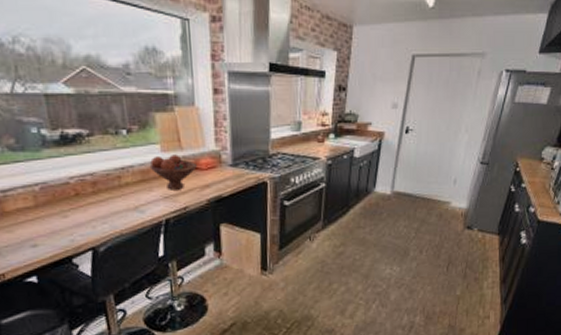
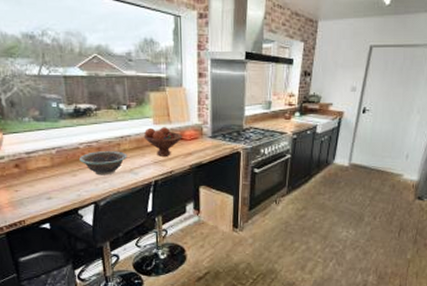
decorative bowl: none [70,185,131,216] -> present [79,151,127,176]

